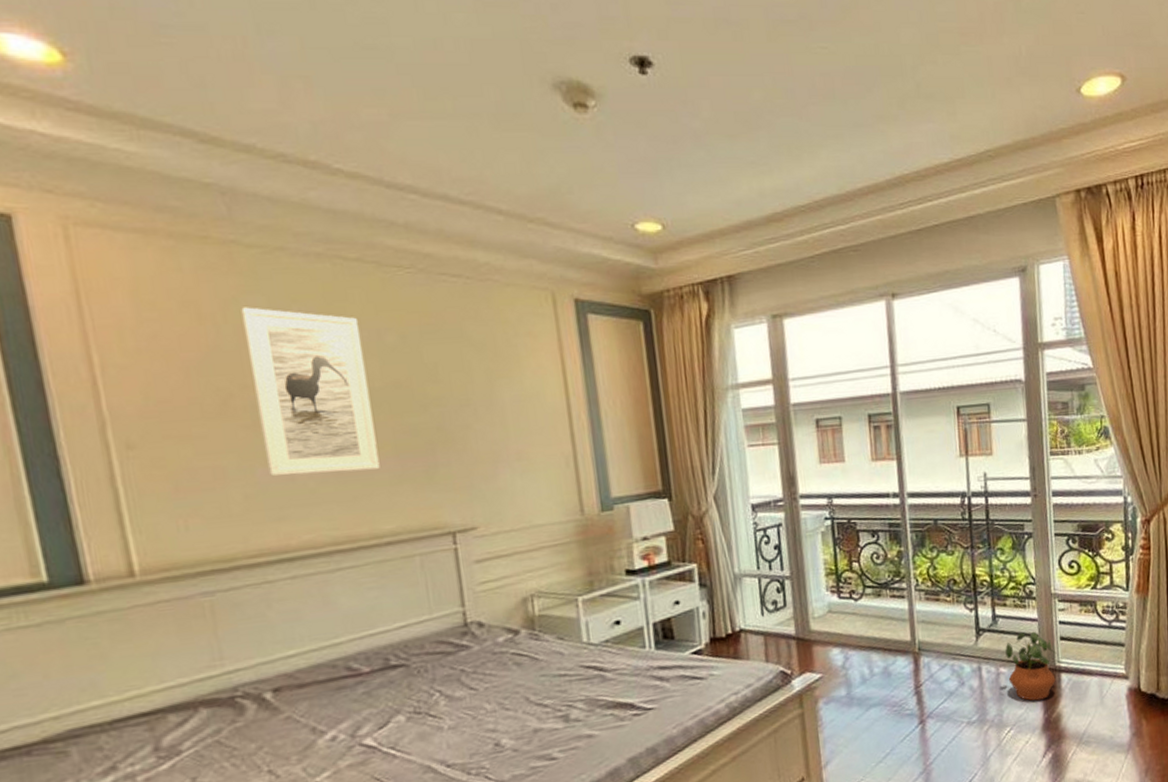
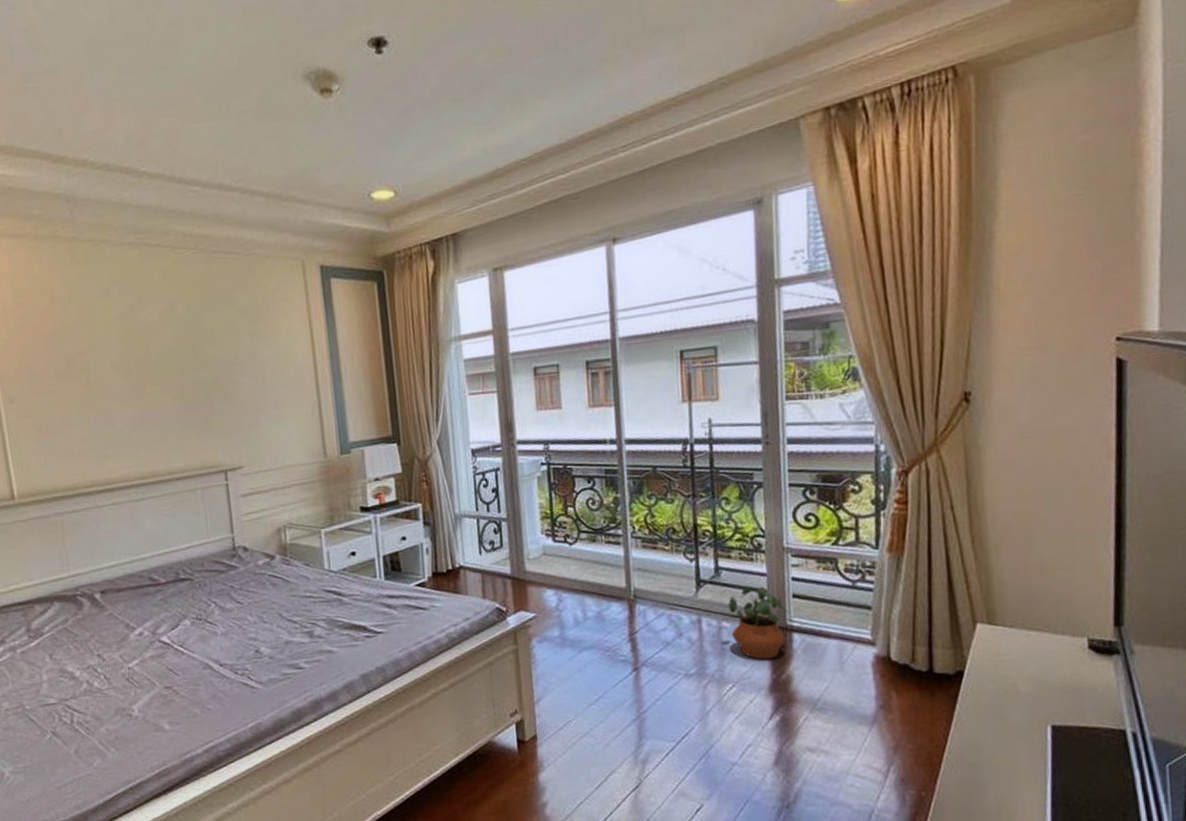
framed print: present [241,307,380,477] -> none [79,289,173,424]

